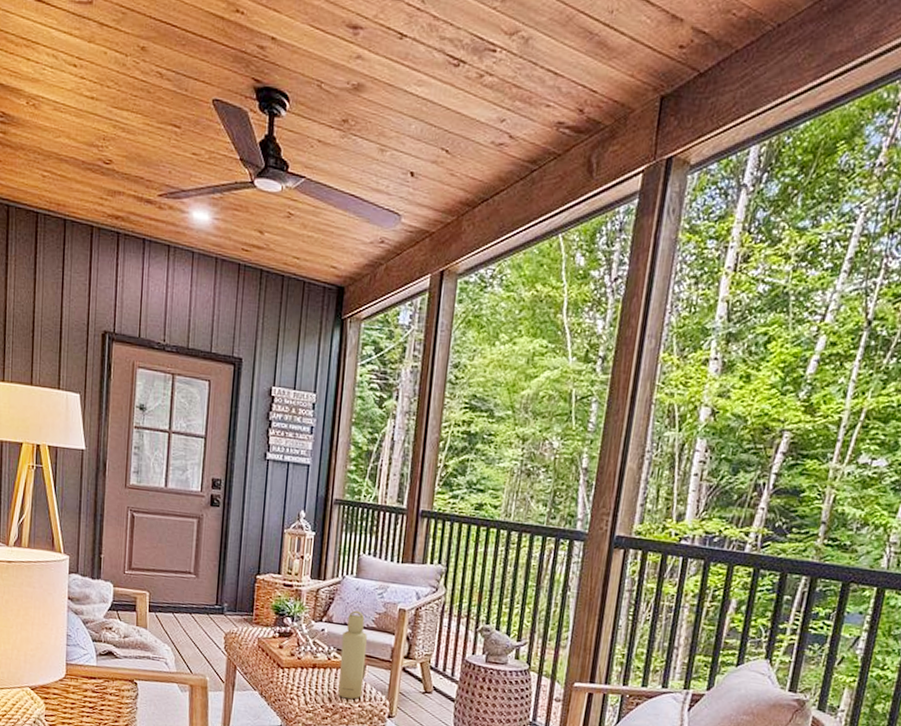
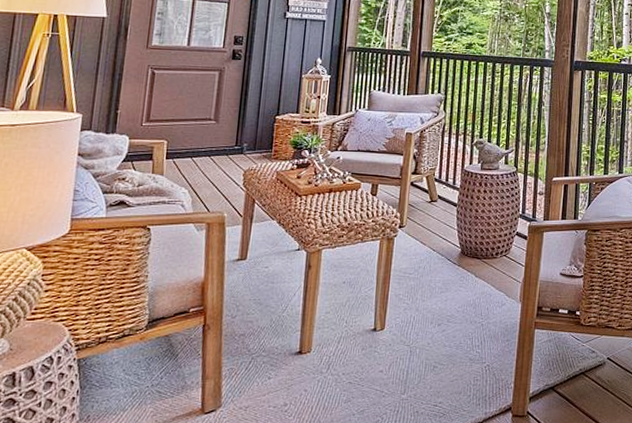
bottle: present [338,610,367,700] -> none [353,138,379,216]

